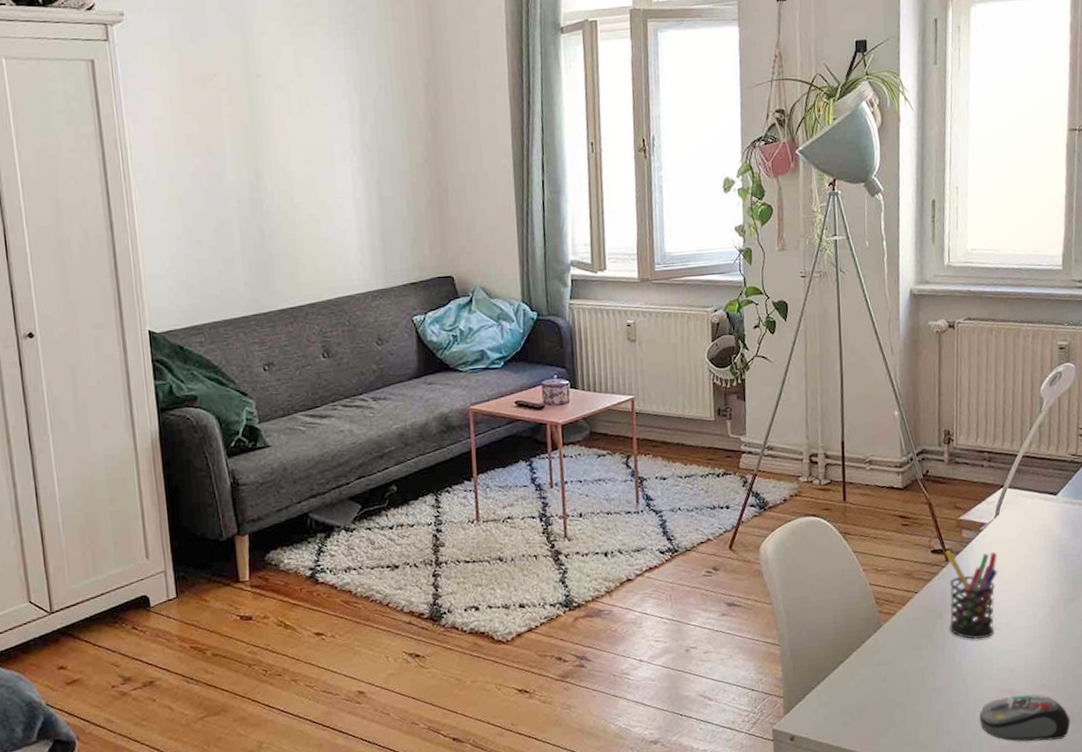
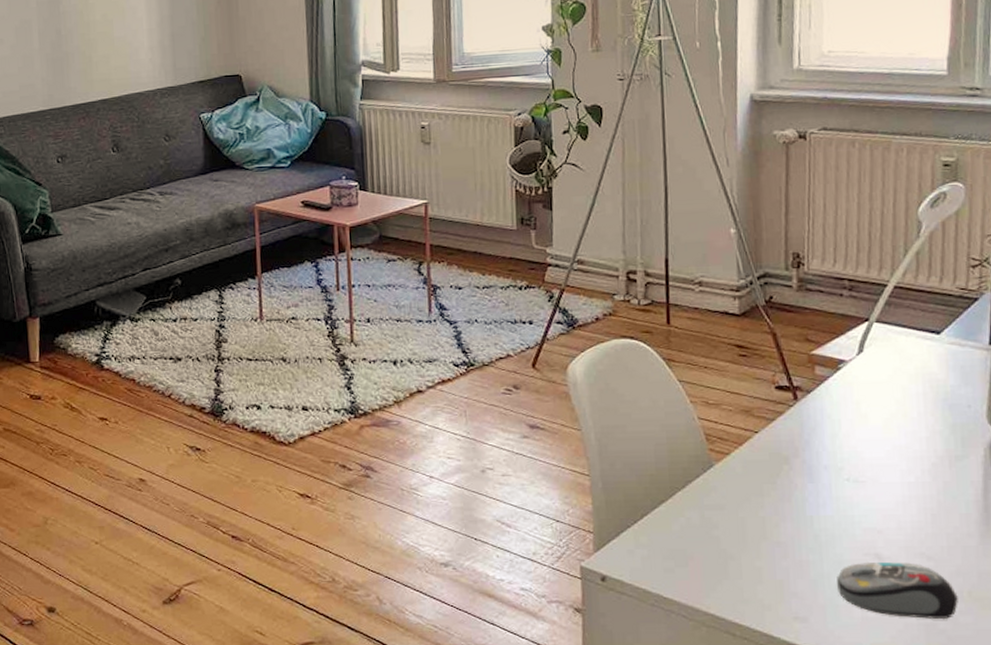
pen holder: present [945,549,998,640] -> none [793,387,861,492]

